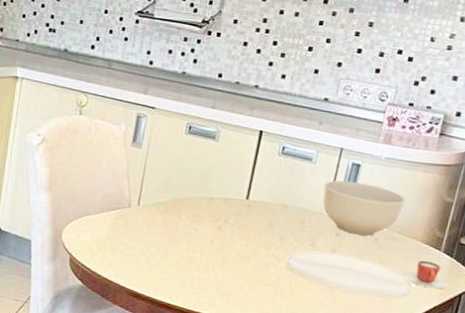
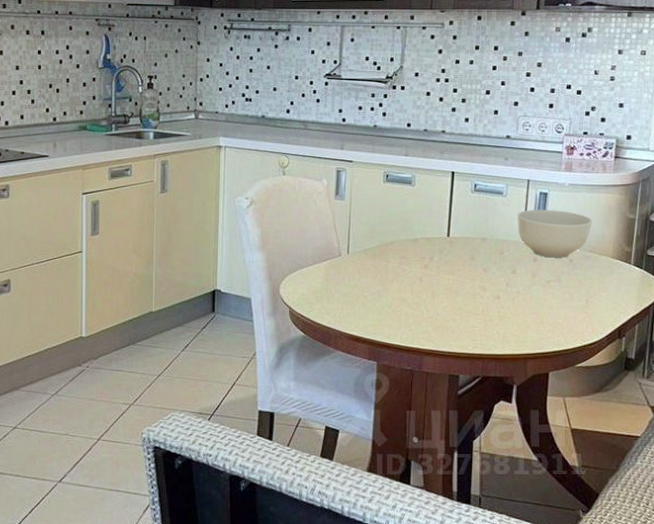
plate: present [285,251,414,298] -> none [490,277,611,315]
teacup: present [403,260,449,289] -> none [600,275,643,300]

